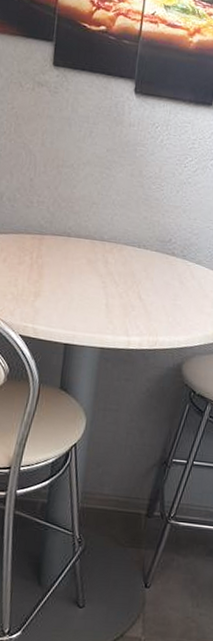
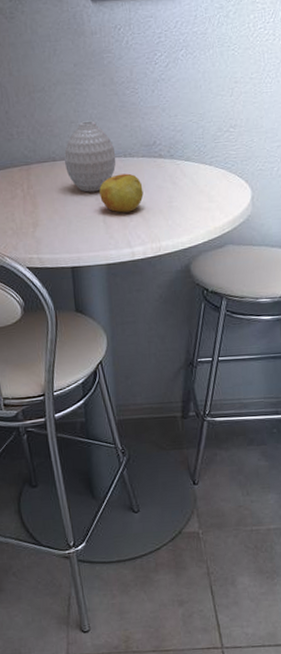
vase: none [78,205,131,275] -> present [64,120,116,193]
apple: none [107,262,151,302] -> present [99,173,144,213]

